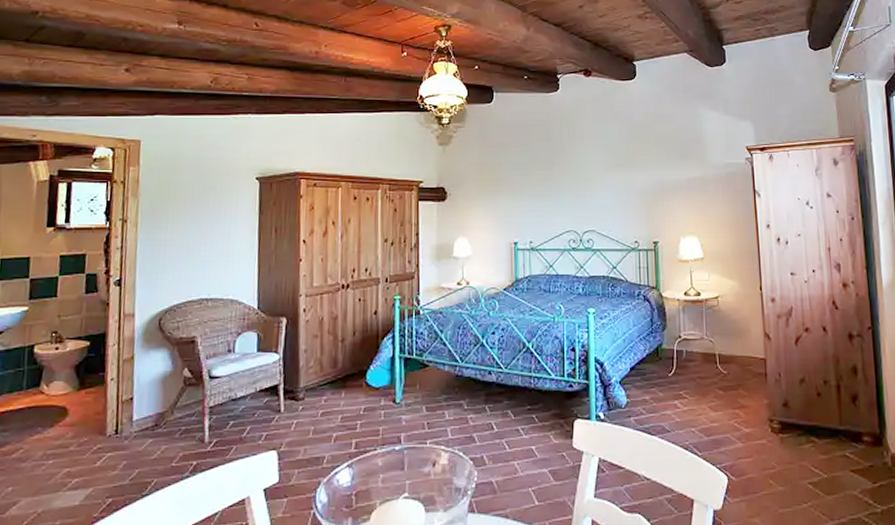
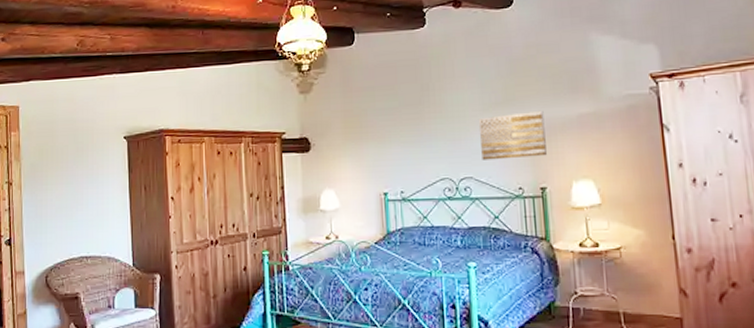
wall art: none [602,172,660,215] -> present [478,110,547,160]

